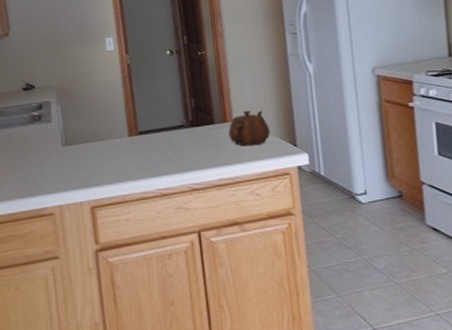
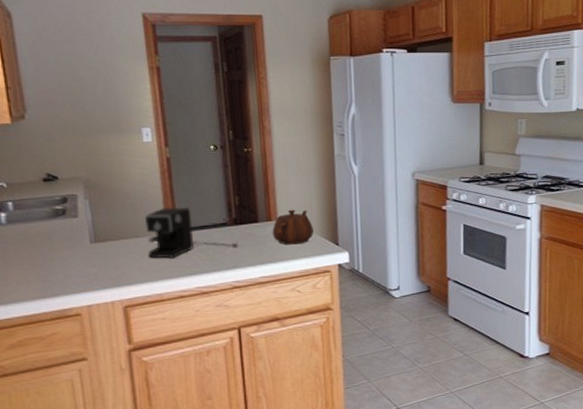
coffee maker: none [109,111,196,160] -> present [145,207,239,258]

